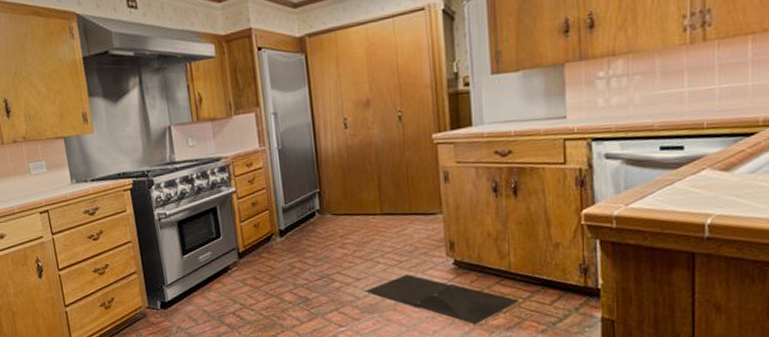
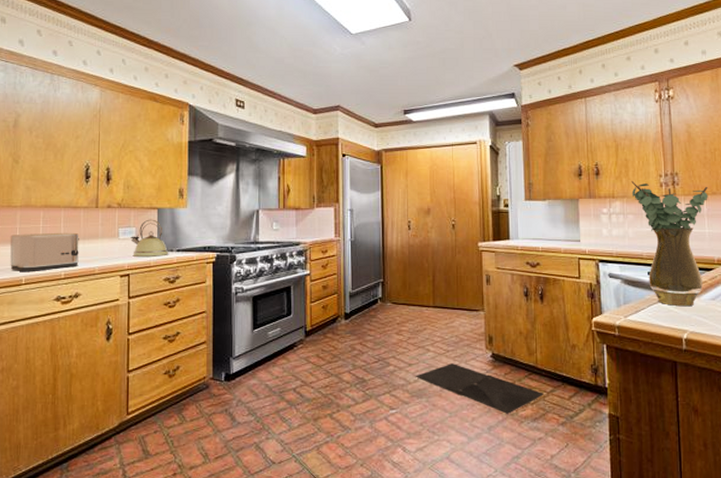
kettle: none [42,149,84,192] -> present [130,219,169,258]
vase: none [640,21,756,186] -> present [631,181,708,307]

